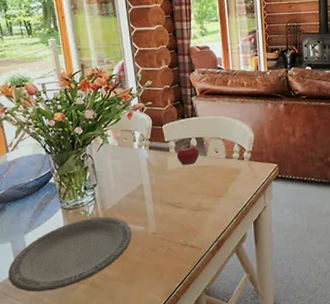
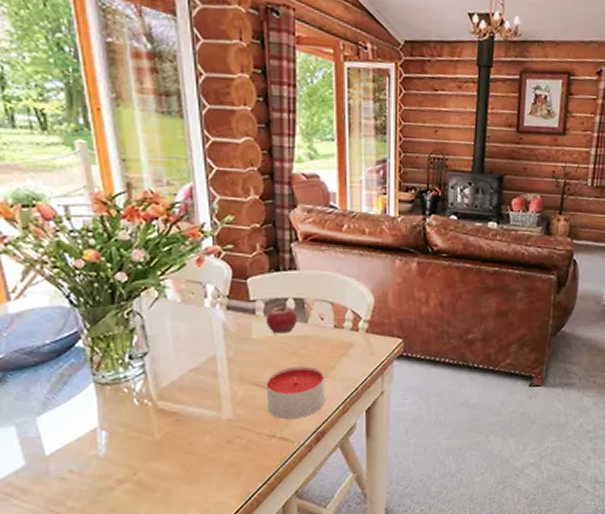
plate: present [9,217,132,292] -> none [12,396,198,493]
candle: none [179,189,223,231] -> present [266,366,326,420]

